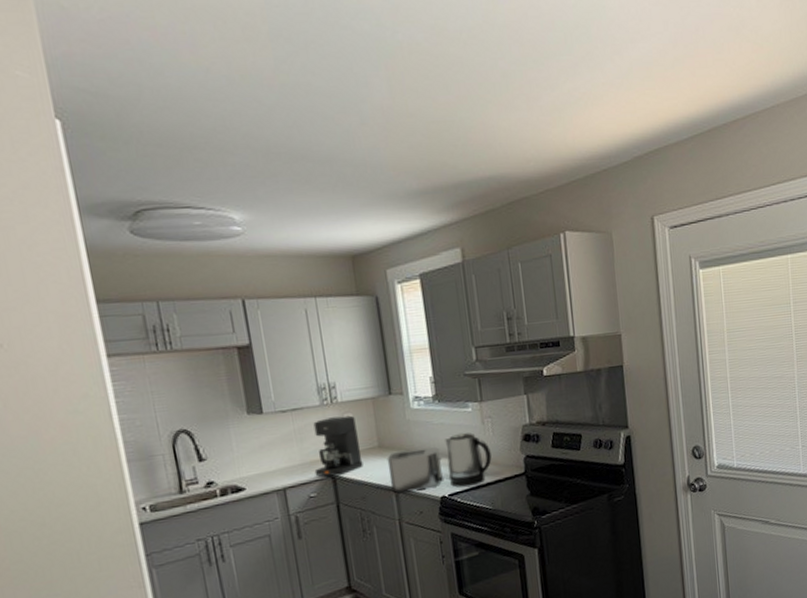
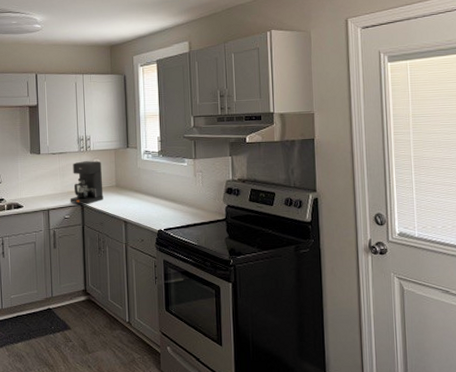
toaster: present [387,447,445,494] -> none [121,190,162,224]
kettle: present [445,432,492,488] -> none [165,181,200,225]

